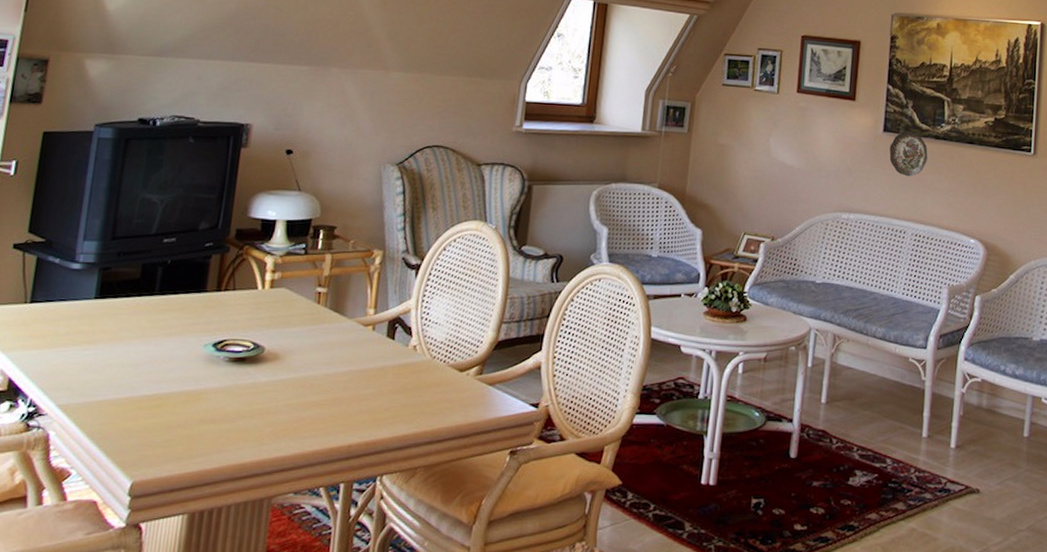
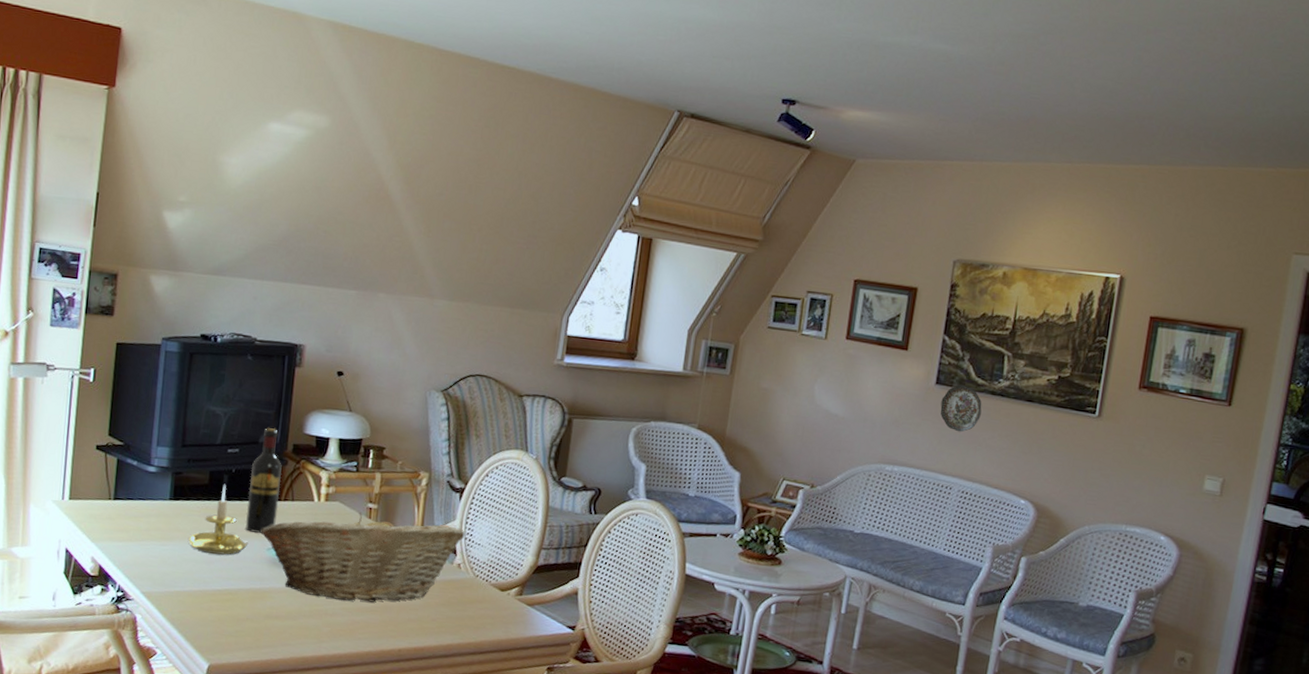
candle holder: none [114,277,183,355] -> present [188,483,249,555]
wine bottle: none [180,213,223,329] -> present [245,428,282,534]
fruit basket: none [197,297,422,397] -> present [260,512,465,602]

